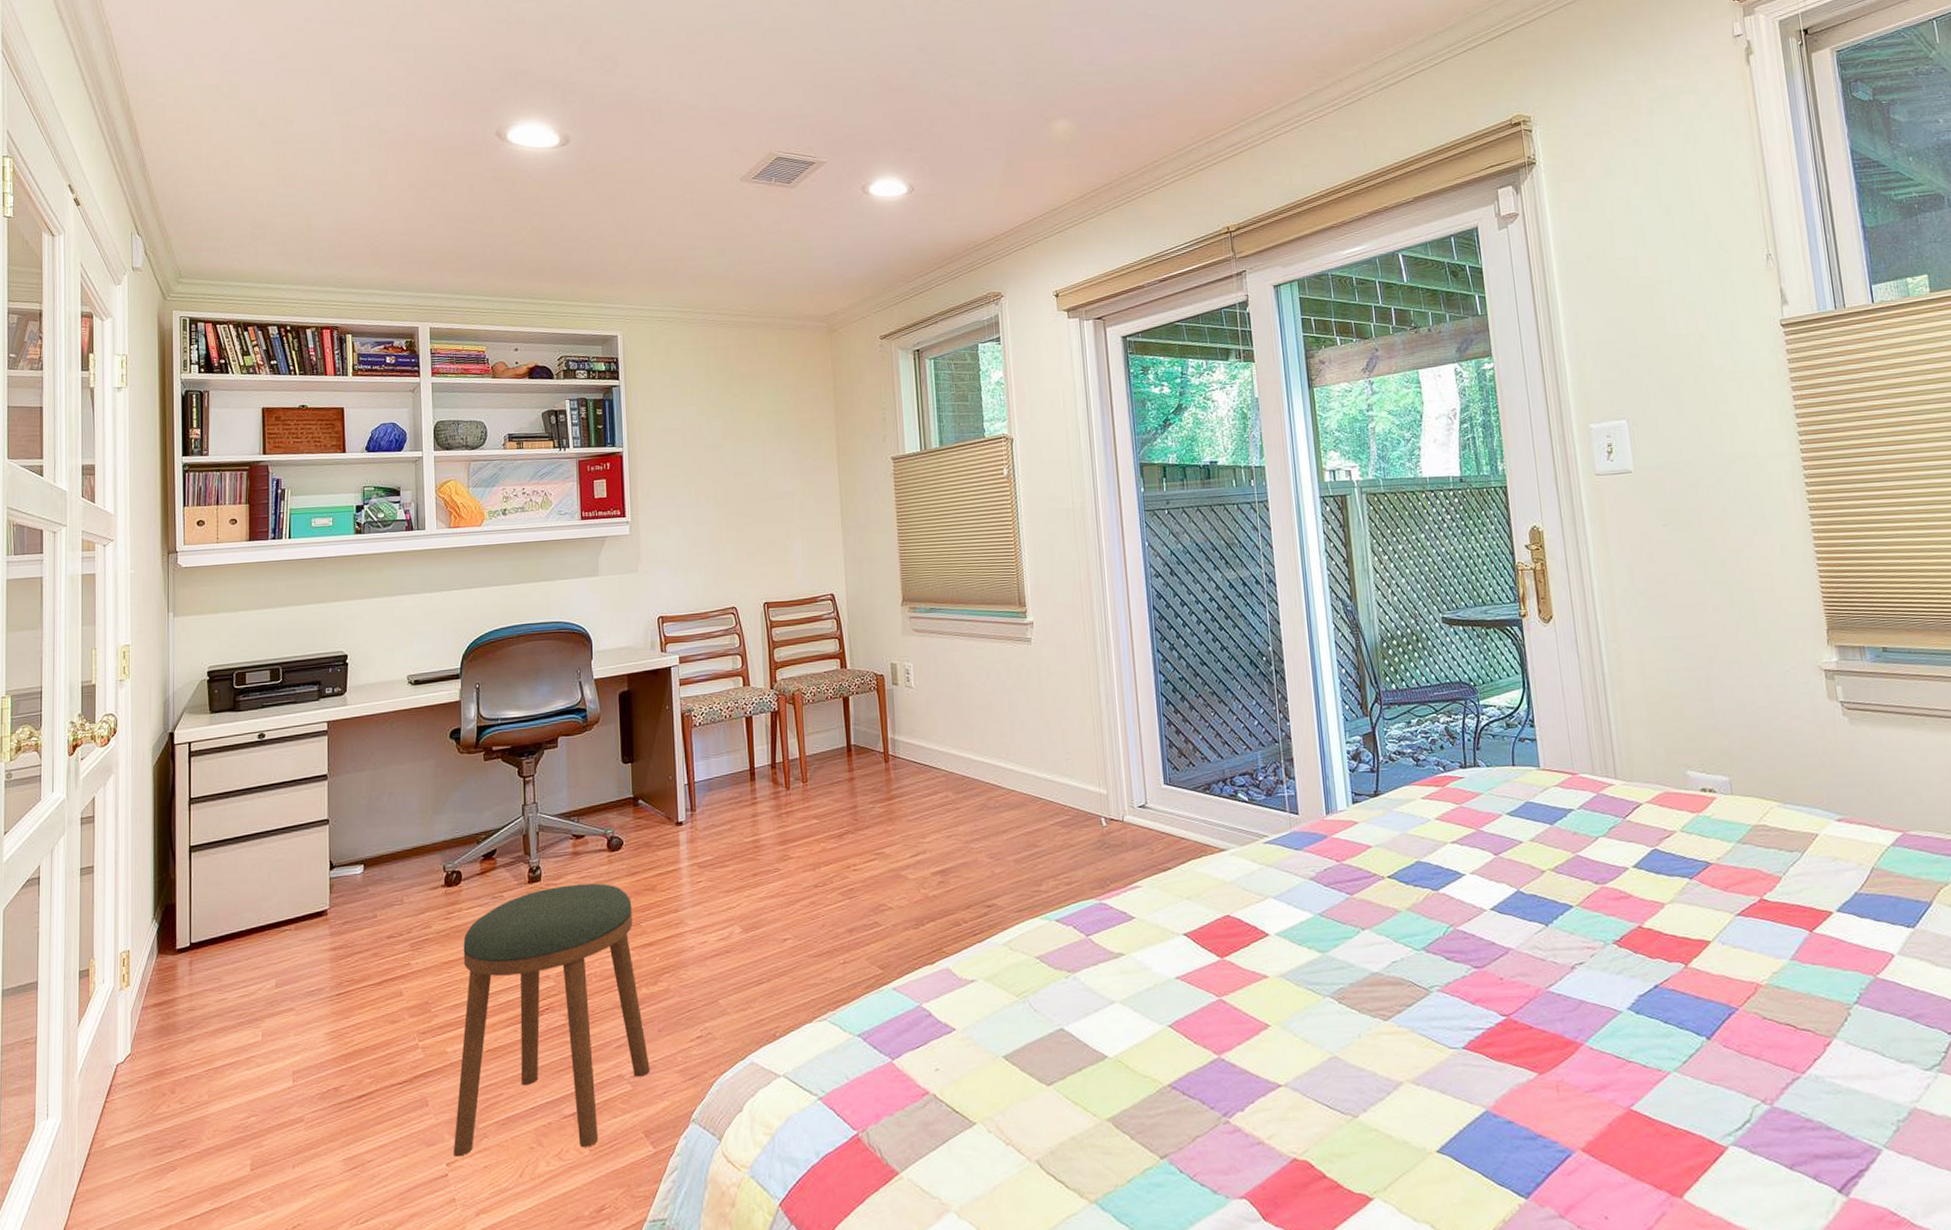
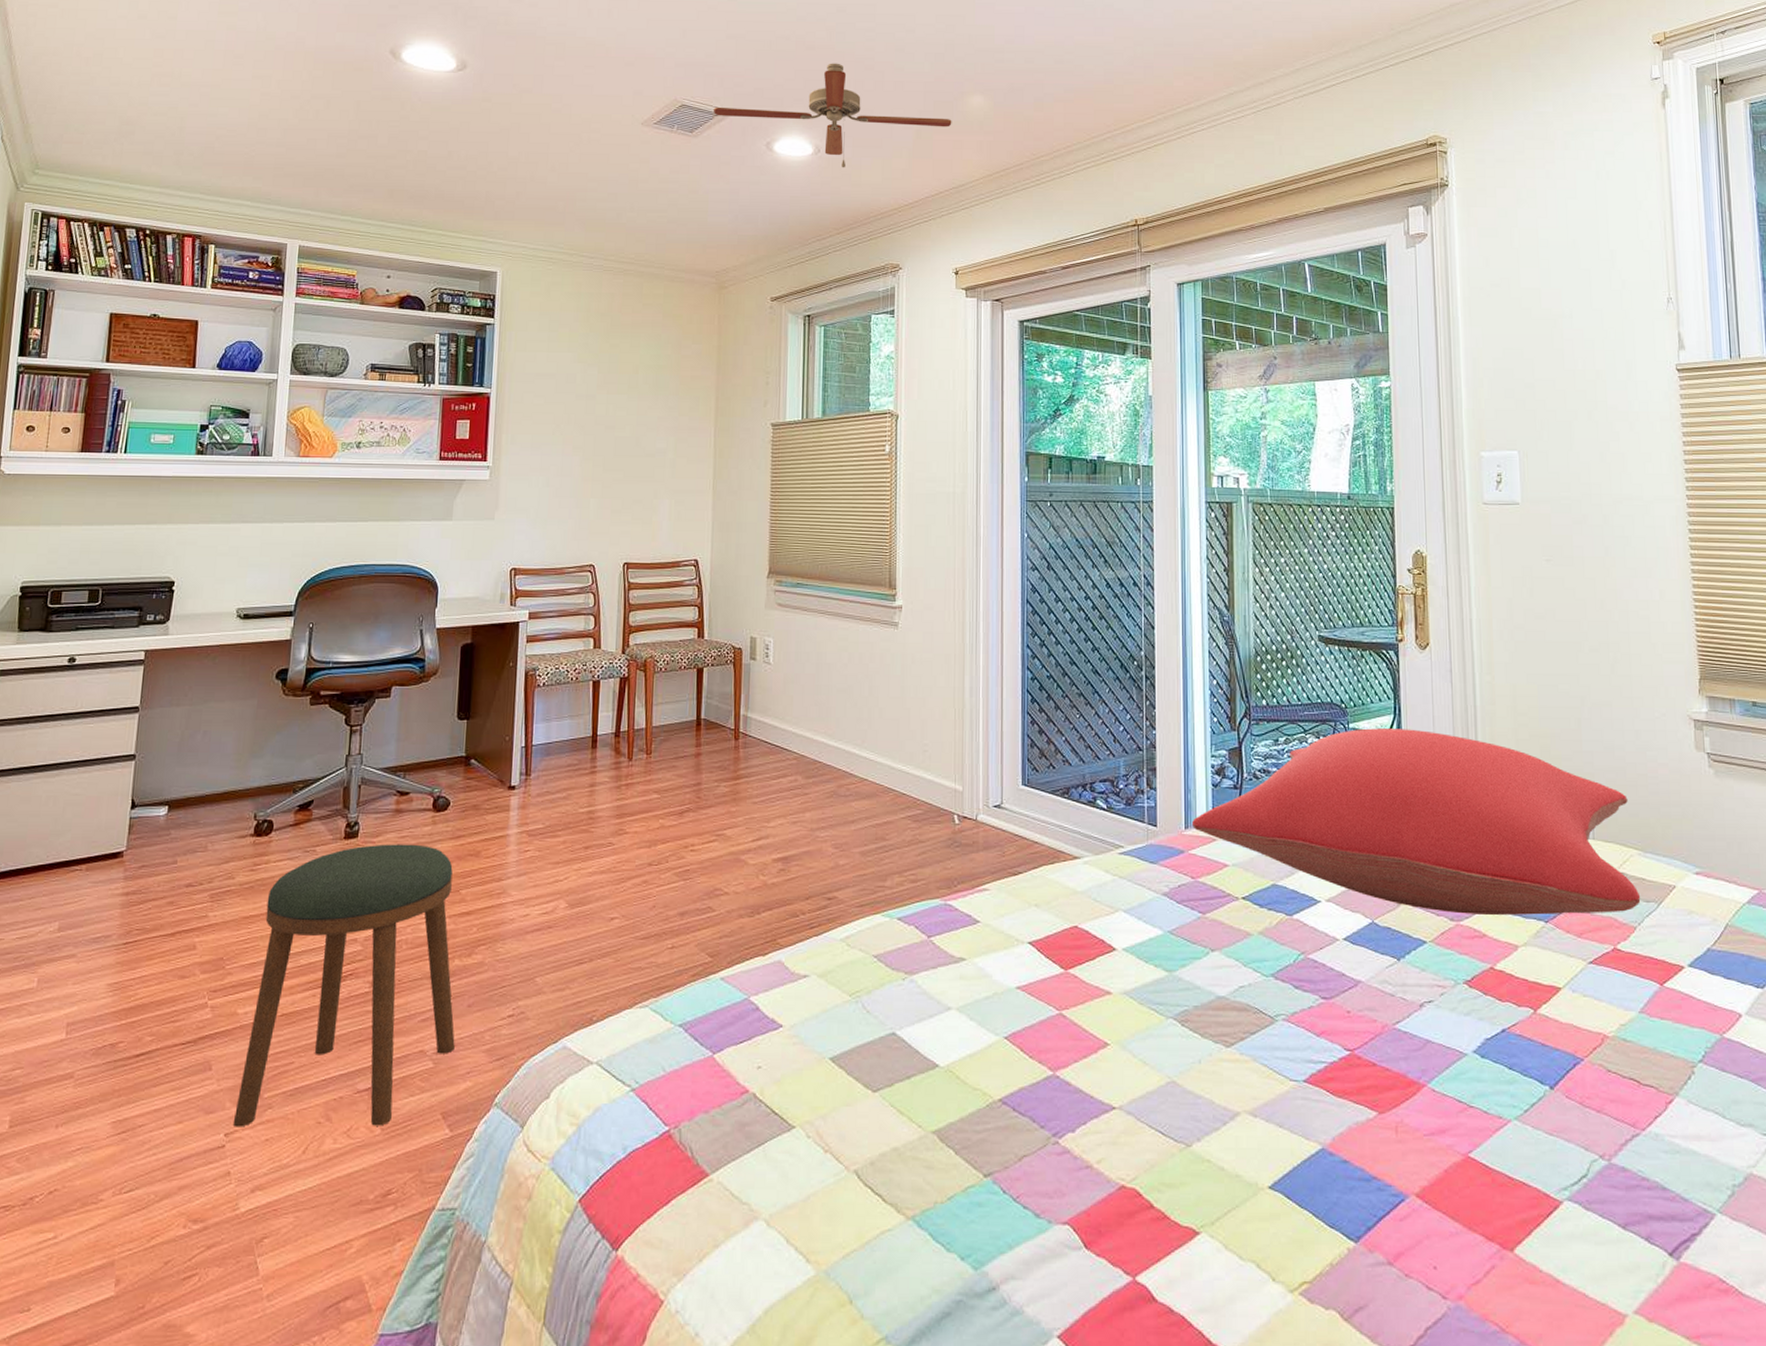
ceiling fan: none [808,102,1040,204] -> present [714,63,952,168]
pillow: none [1333,701,1784,877] -> present [1192,728,1641,915]

